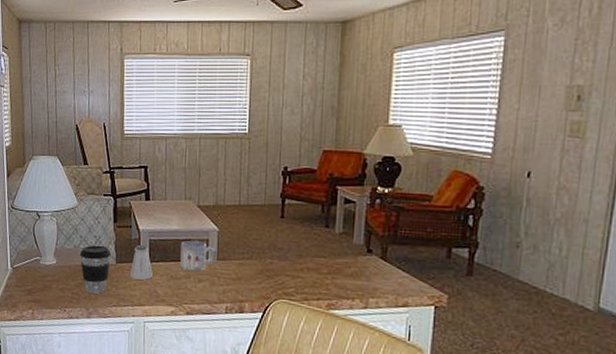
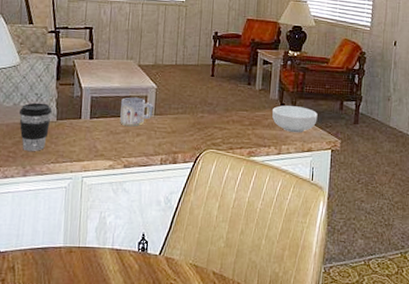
saltshaker: present [129,244,153,280] -> none [69,101,93,136]
cereal bowl: none [357,252,416,285] -> present [272,105,318,133]

